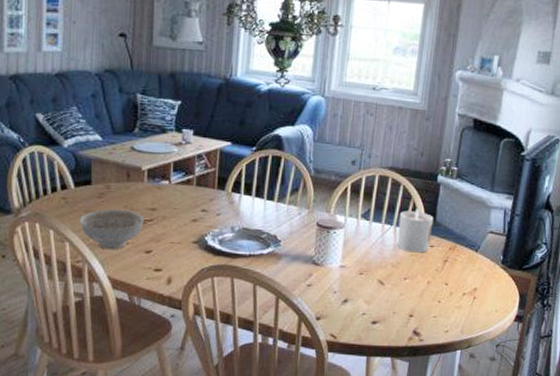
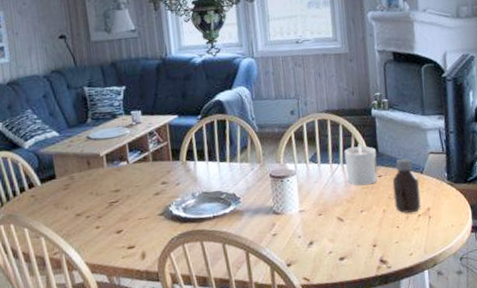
decorative bowl: present [79,209,144,250] -> none [50,196,110,238]
bottle: none [441,233,472,291] -> present [392,158,421,214]

